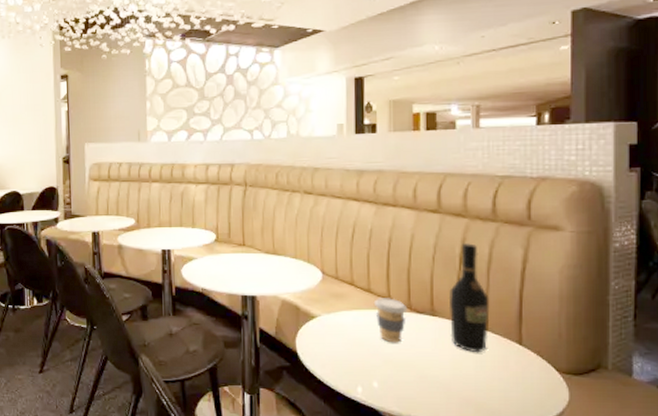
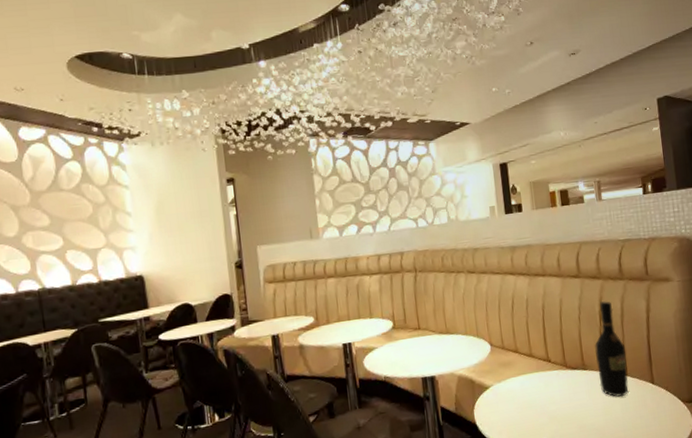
coffee cup: present [373,298,408,343] -> none [536,359,564,401]

